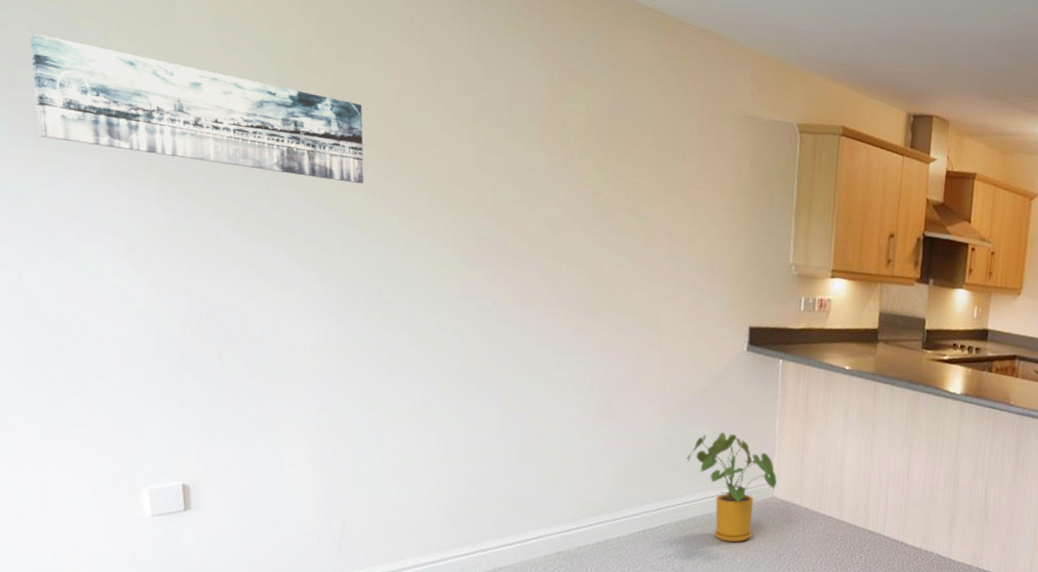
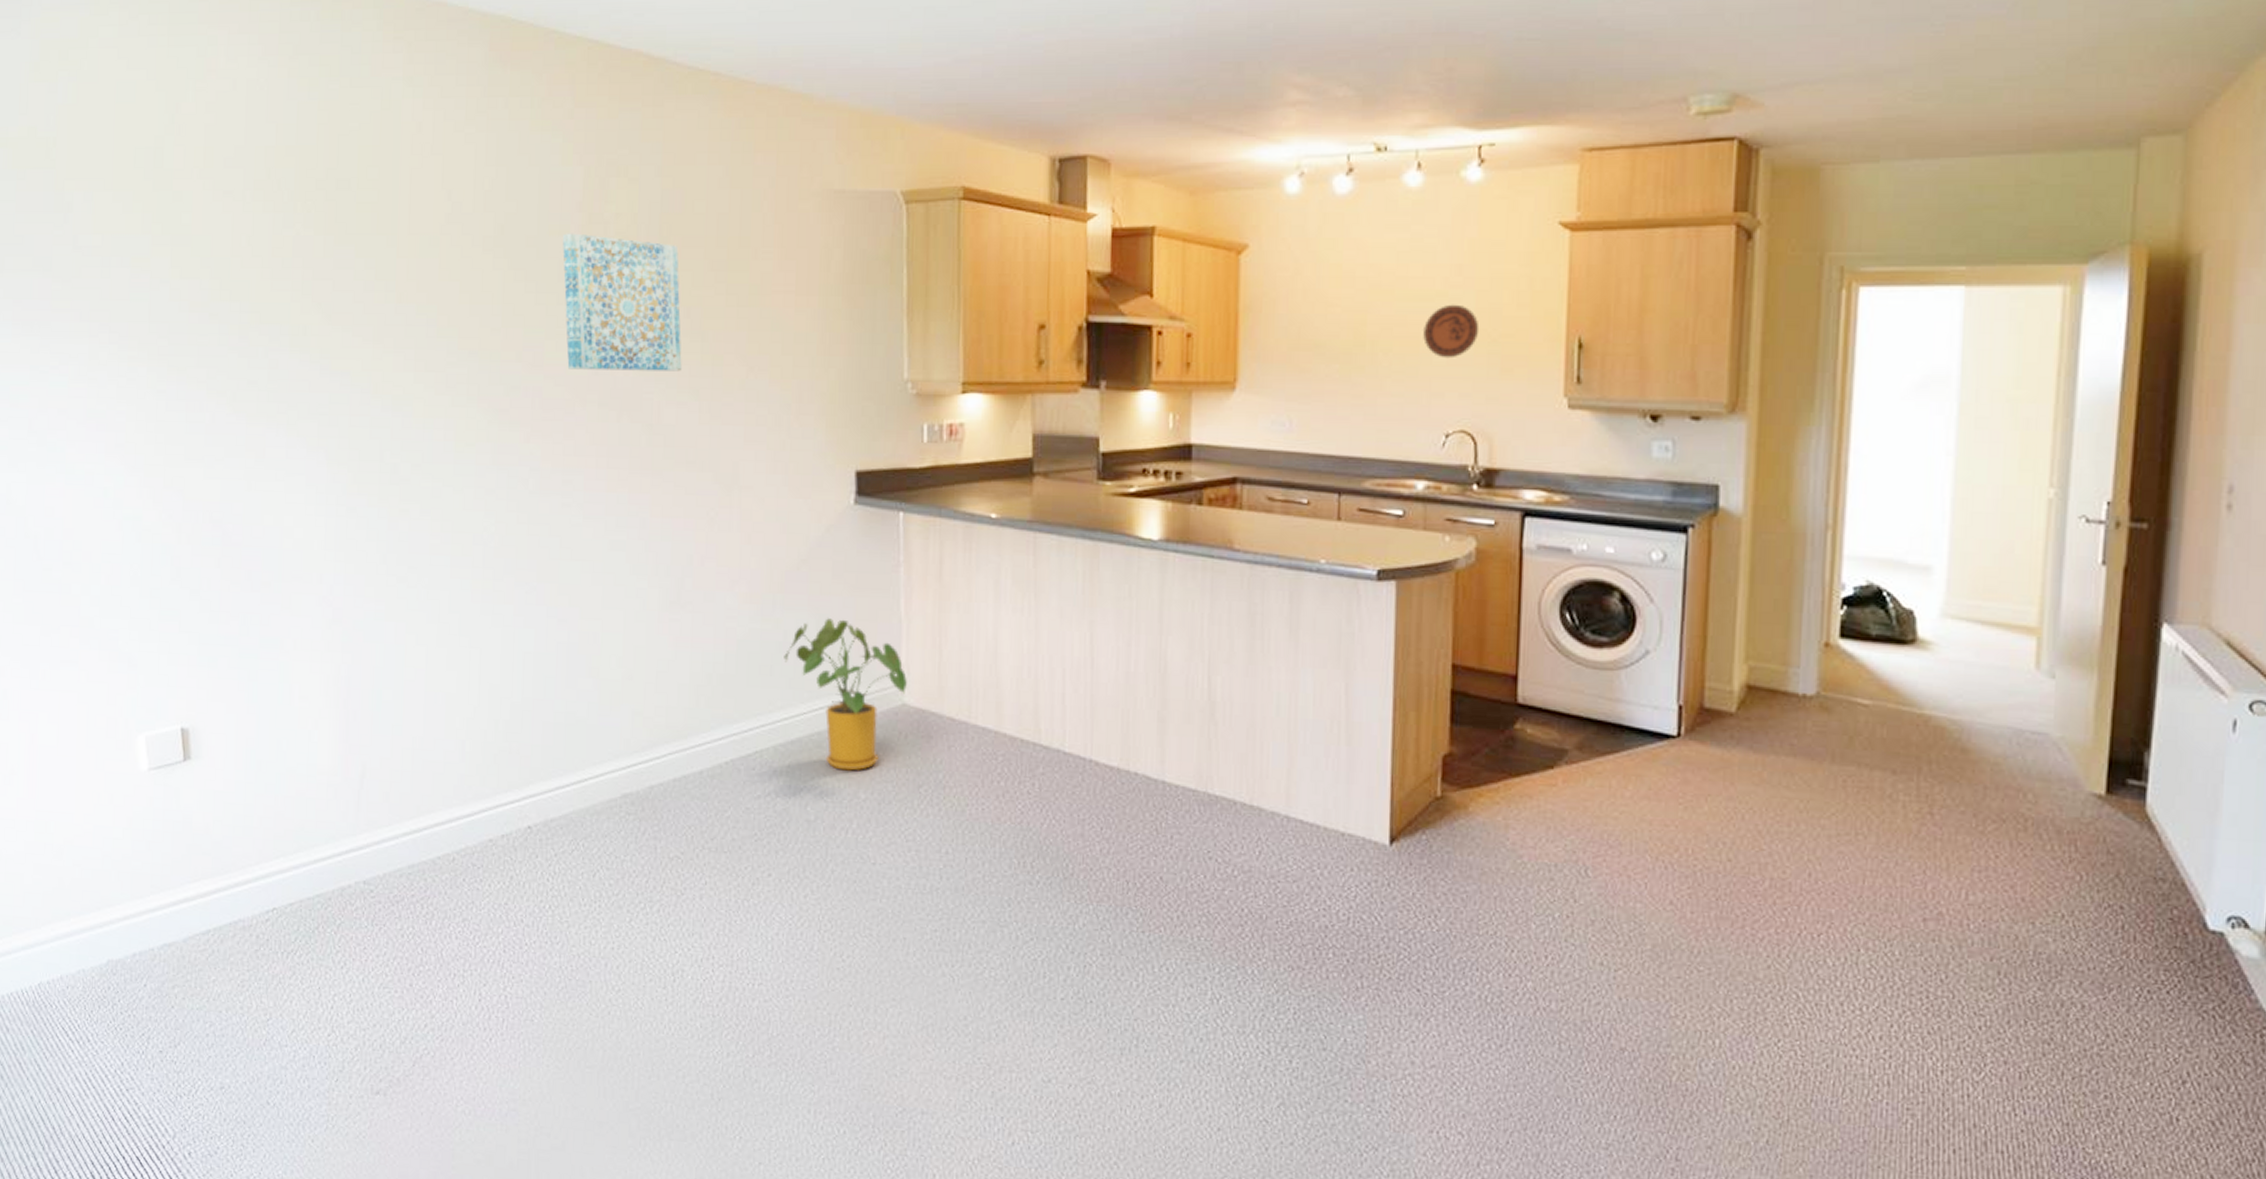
wall art: present [29,33,364,184] -> none [15,206,373,337]
wall art: none [528,121,623,239] -> present [563,233,682,372]

